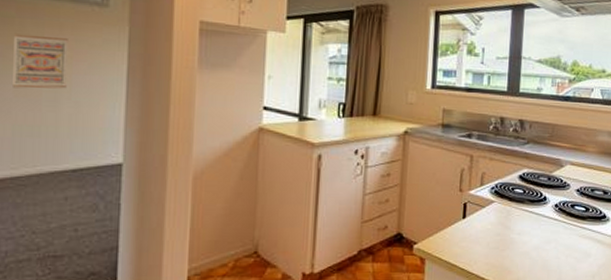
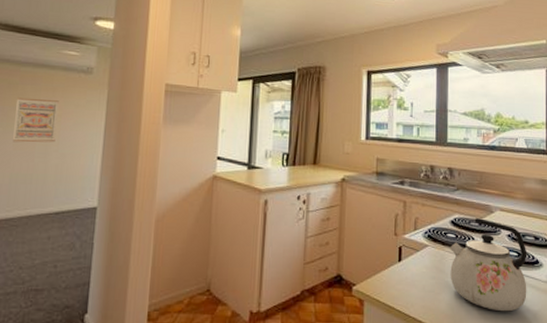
kettle: none [515,173,595,267] -> present [449,218,527,312]

